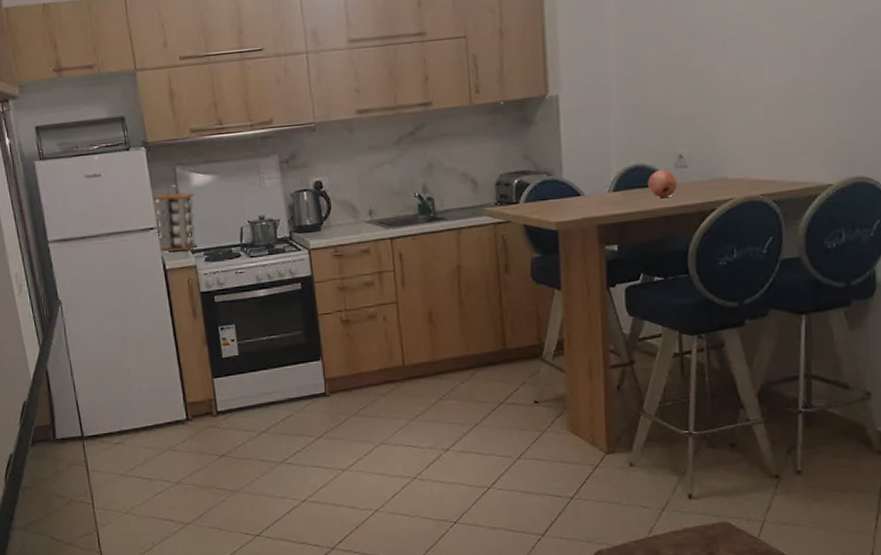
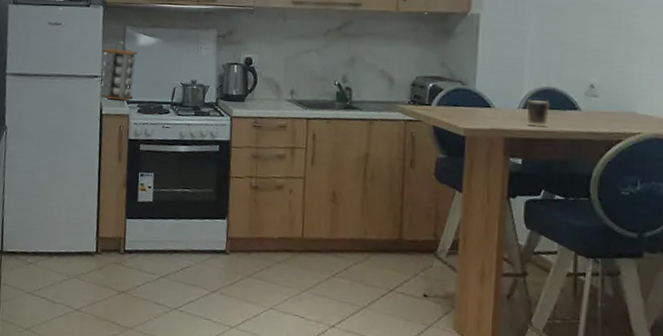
mug: none [617,178,641,209] -> present [526,99,549,127]
fruit: present [648,169,677,199] -> none [557,95,586,123]

